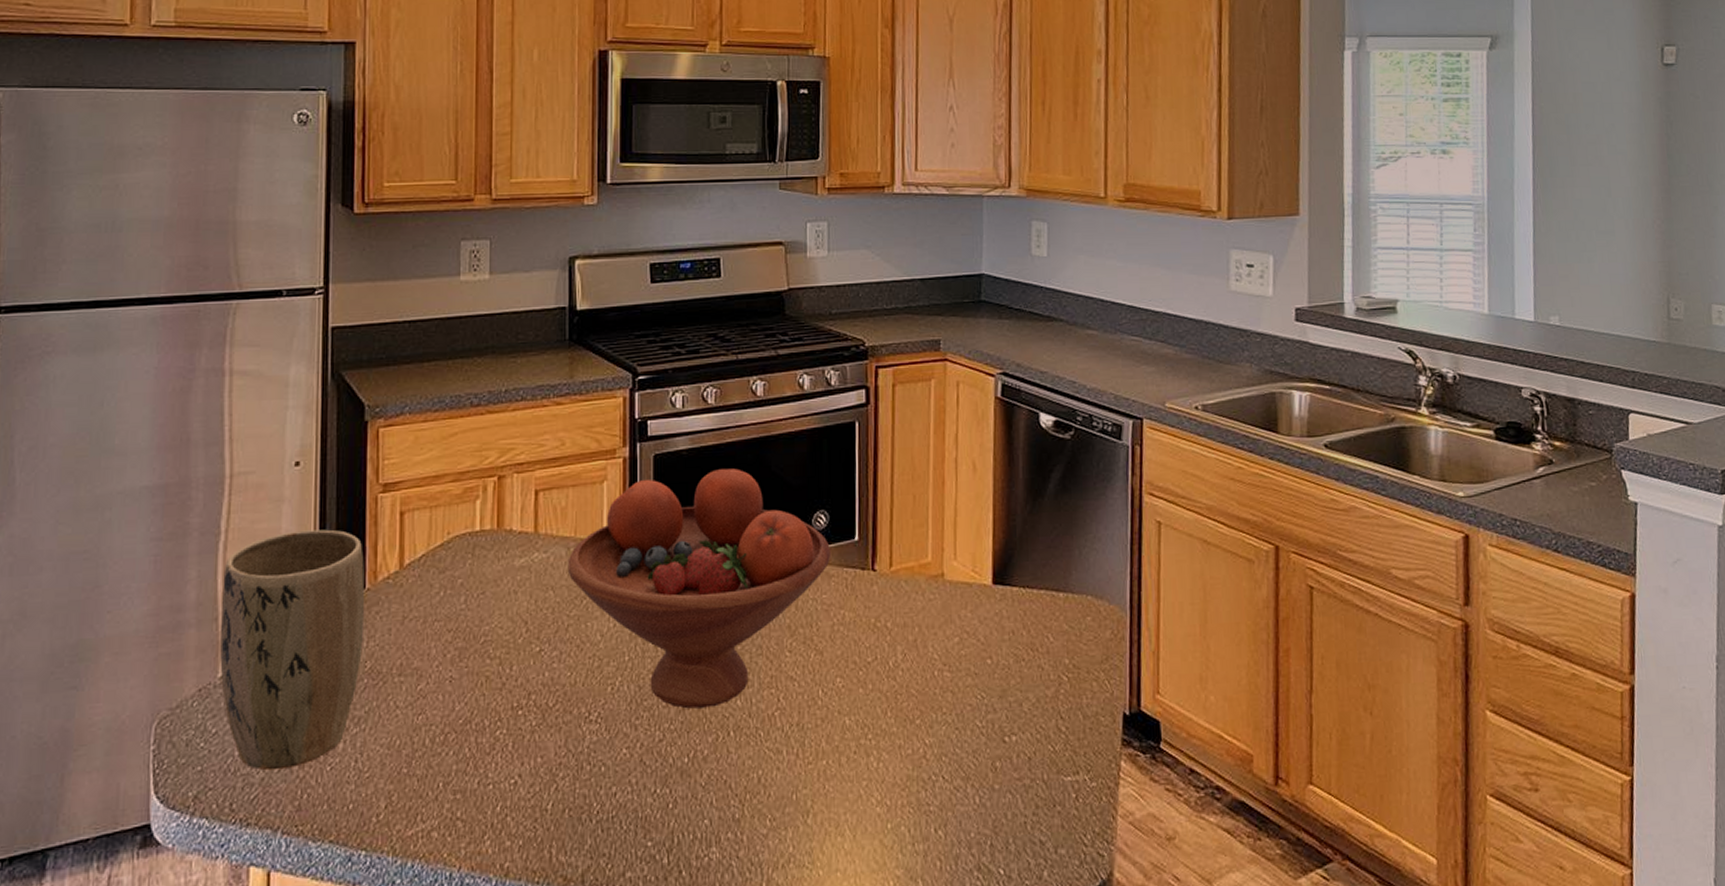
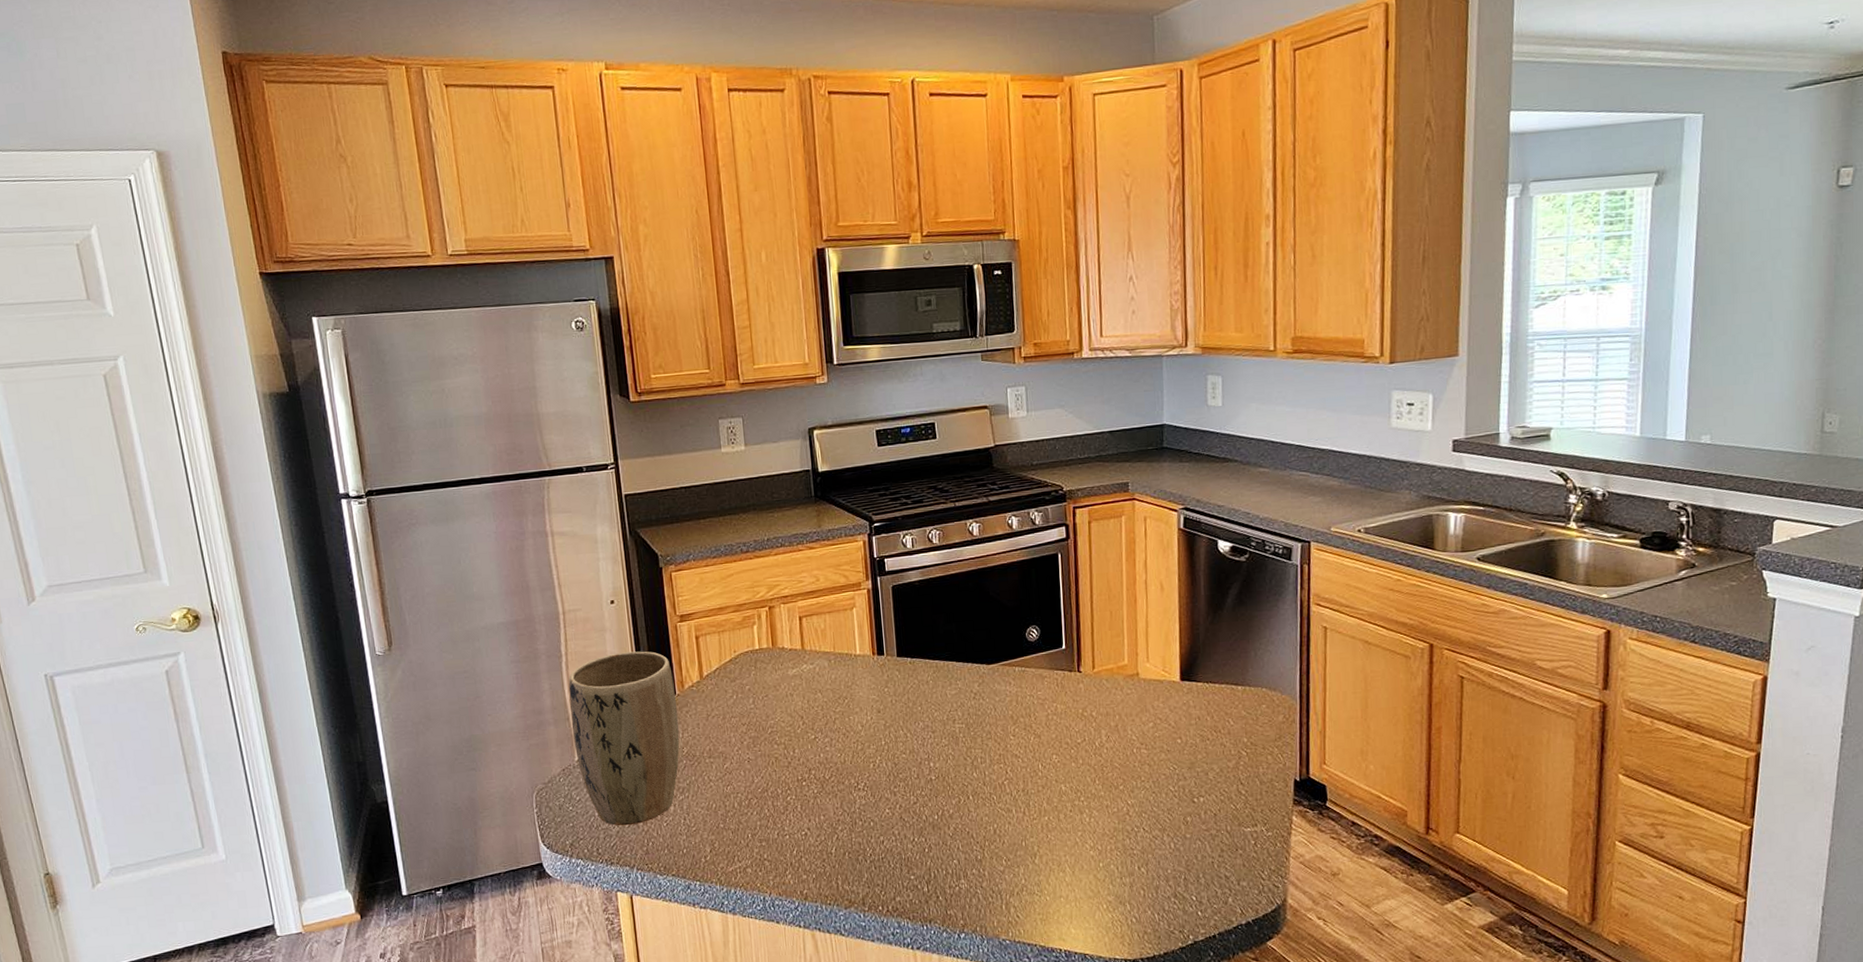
fruit bowl: present [567,468,830,709] -> none [830,595,1043,780]

